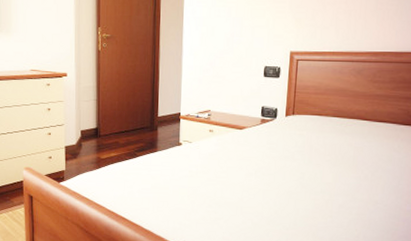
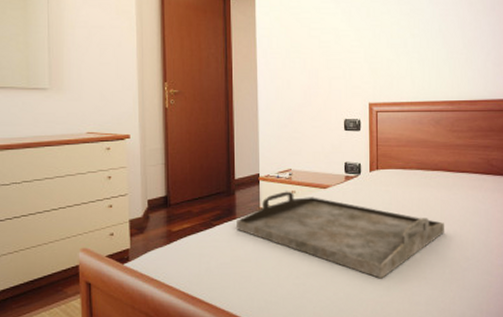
serving tray: none [157,130,356,214] -> present [237,191,444,279]

